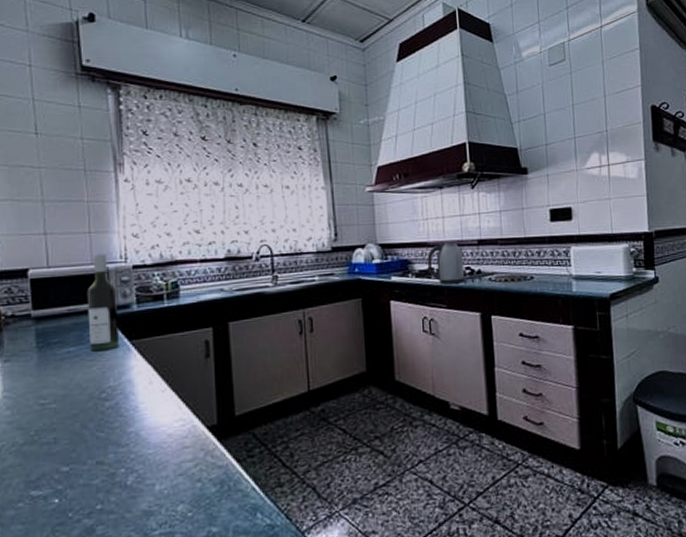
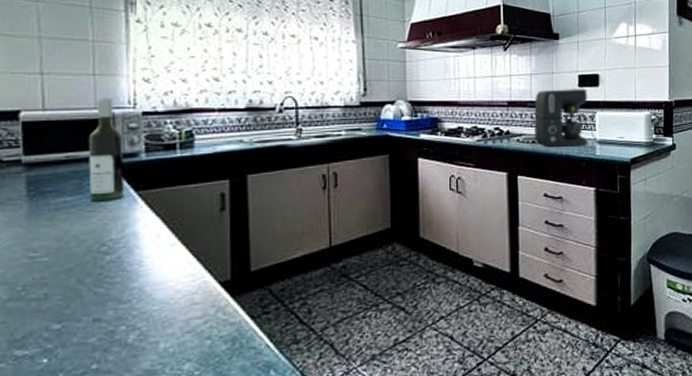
kettle: present [427,242,465,285] -> none [457,103,494,144]
coffee maker: none [505,223,564,285] -> present [534,89,588,147]

